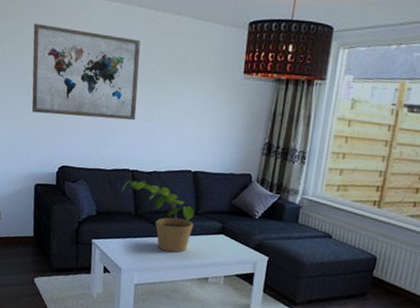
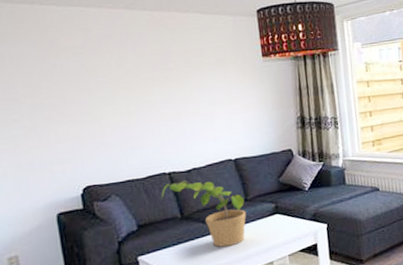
wall art: present [32,24,141,121] -> none [24,41,162,136]

